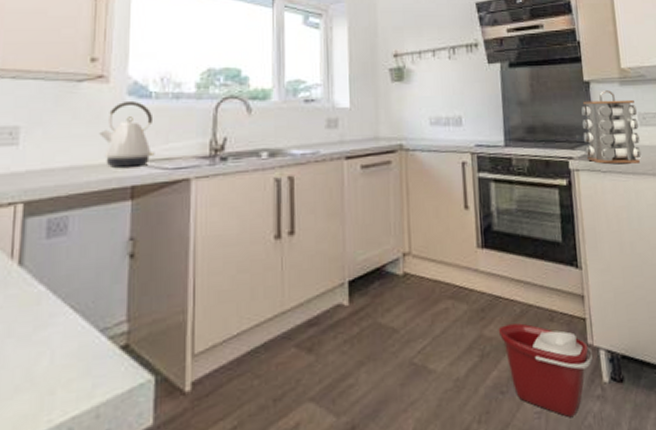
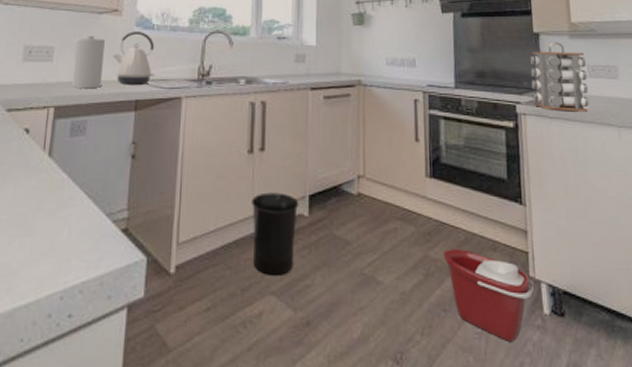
paper towel holder: none [46,110,88,177] -> present [72,36,105,89]
waste bin: none [280,281,337,379] -> present [251,192,299,275]

